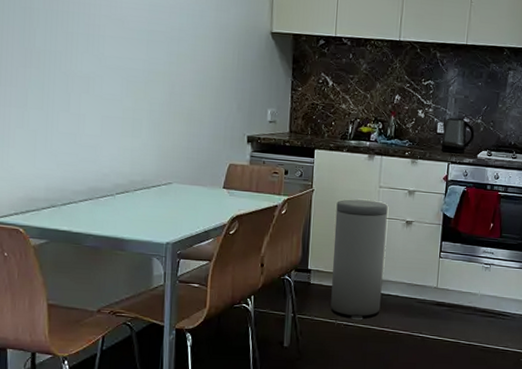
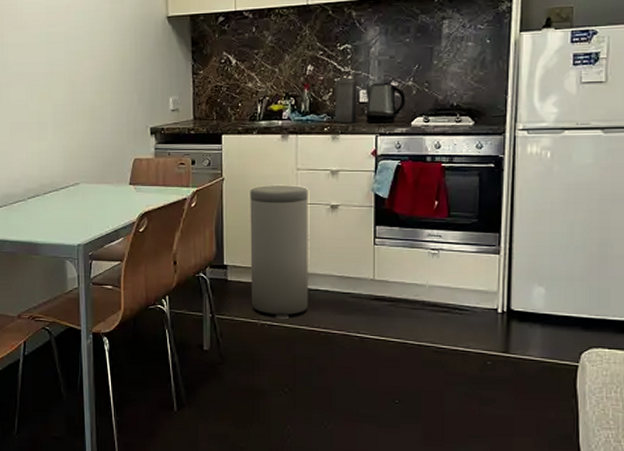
canister: none [414,110,438,150] -> present [334,78,359,123]

